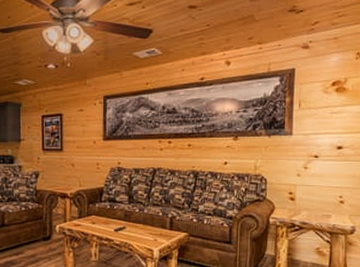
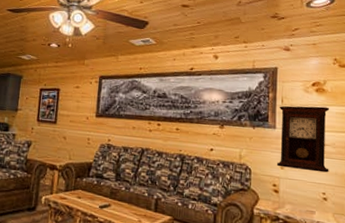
pendulum clock: none [292,107,350,176] -> present [276,105,330,173]

